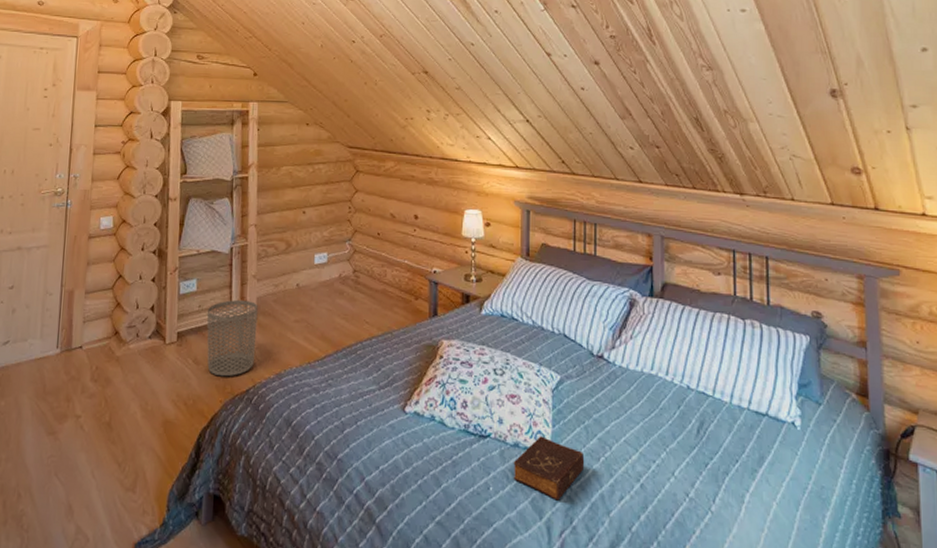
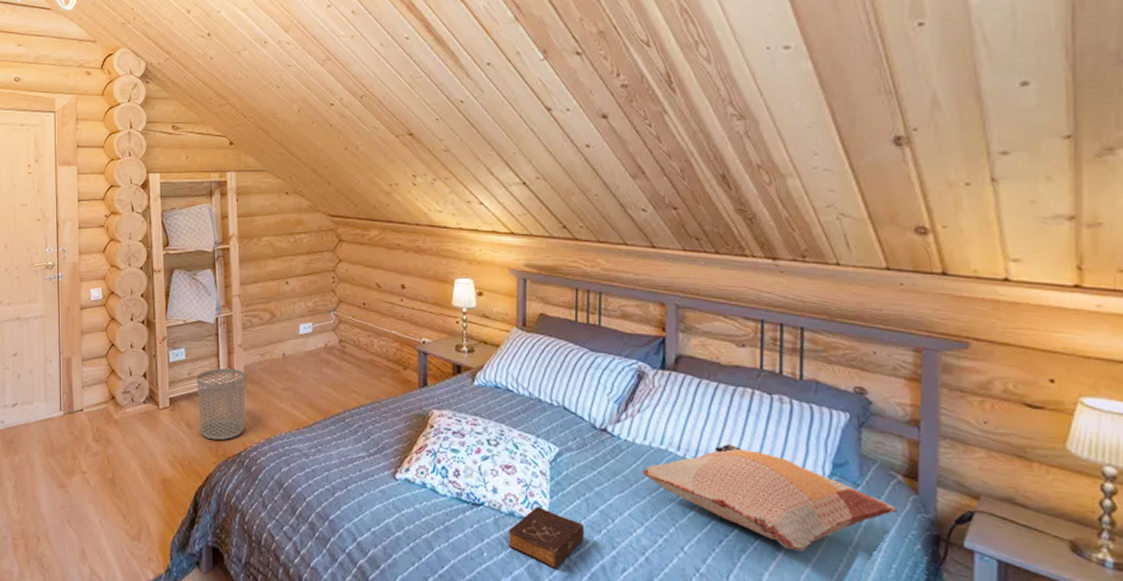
decorative pillow: none [635,367,854,471] -> present [641,443,897,551]

